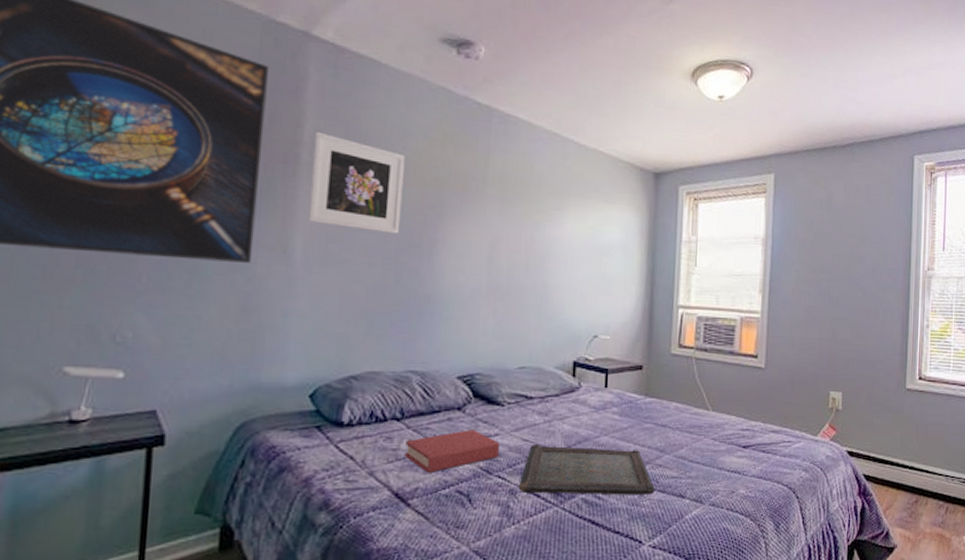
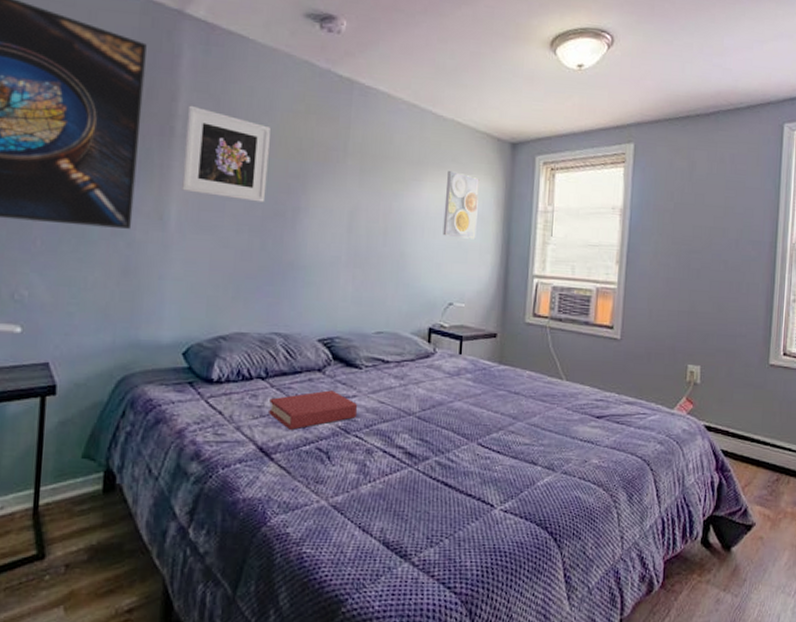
serving tray: present [518,445,655,495] -> none [374,407,508,460]
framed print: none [586,201,623,270] -> present [442,171,480,239]

